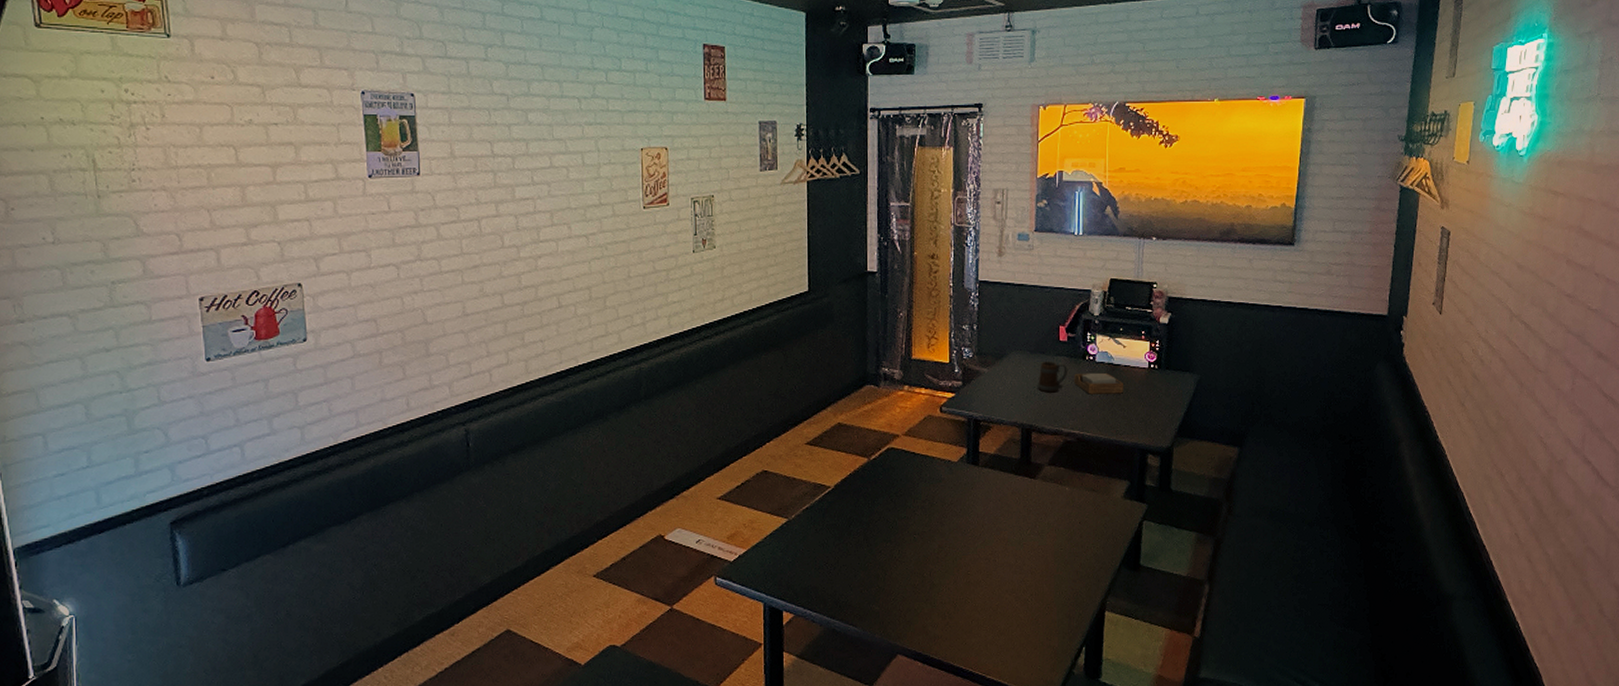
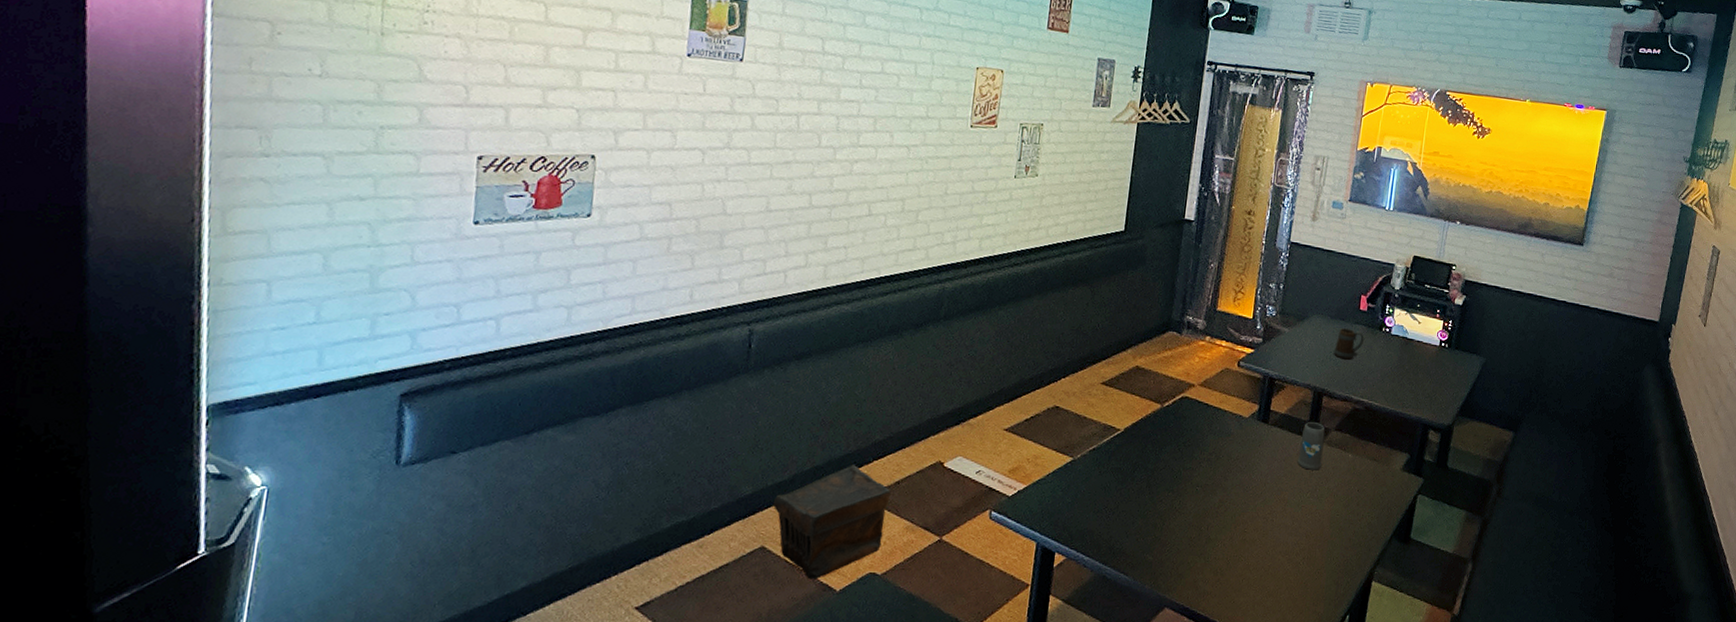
pouch: none [511,546,619,656] -> present [772,465,891,580]
beer mug: none [1013,459,1038,507] -> present [1297,422,1325,471]
napkin holder: present [1074,372,1123,395] -> none [1368,343,1415,368]

